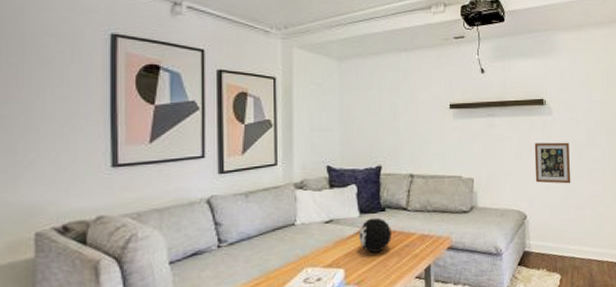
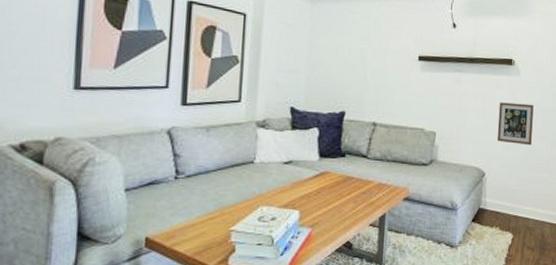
decorative orb: present [358,217,391,253] -> none [316,162,350,197]

